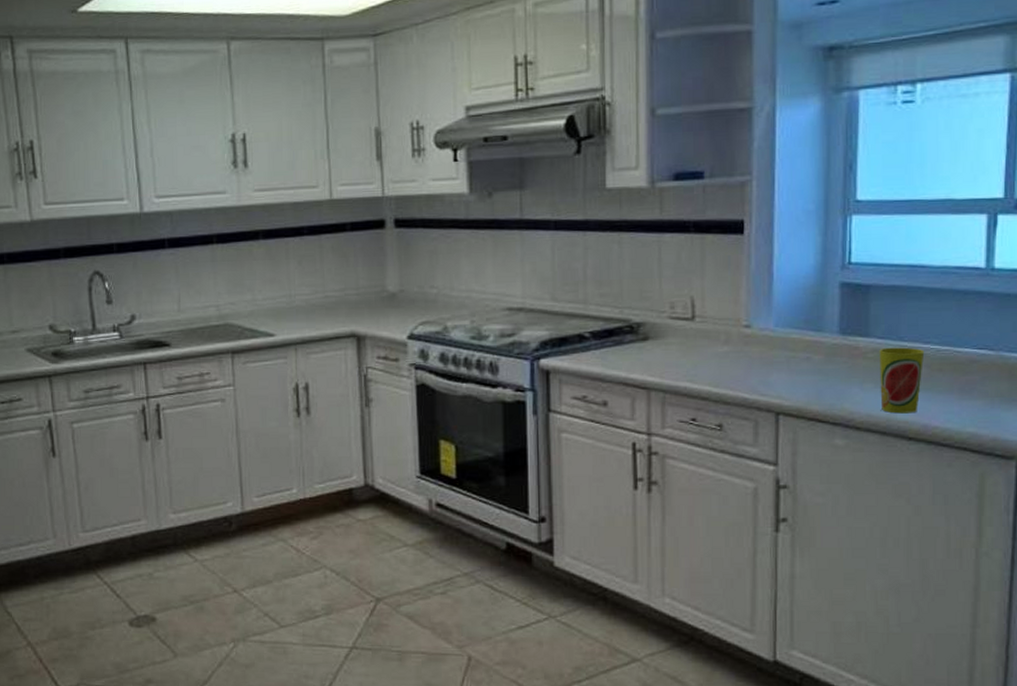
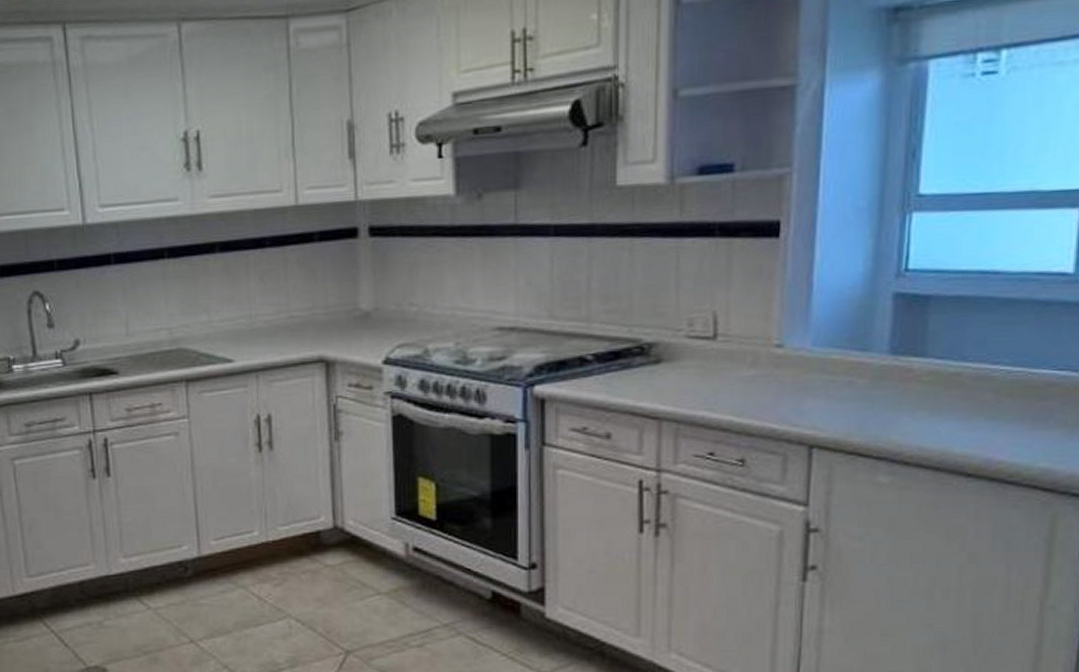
cup: present [879,347,925,414] -> none [935,368,993,446]

